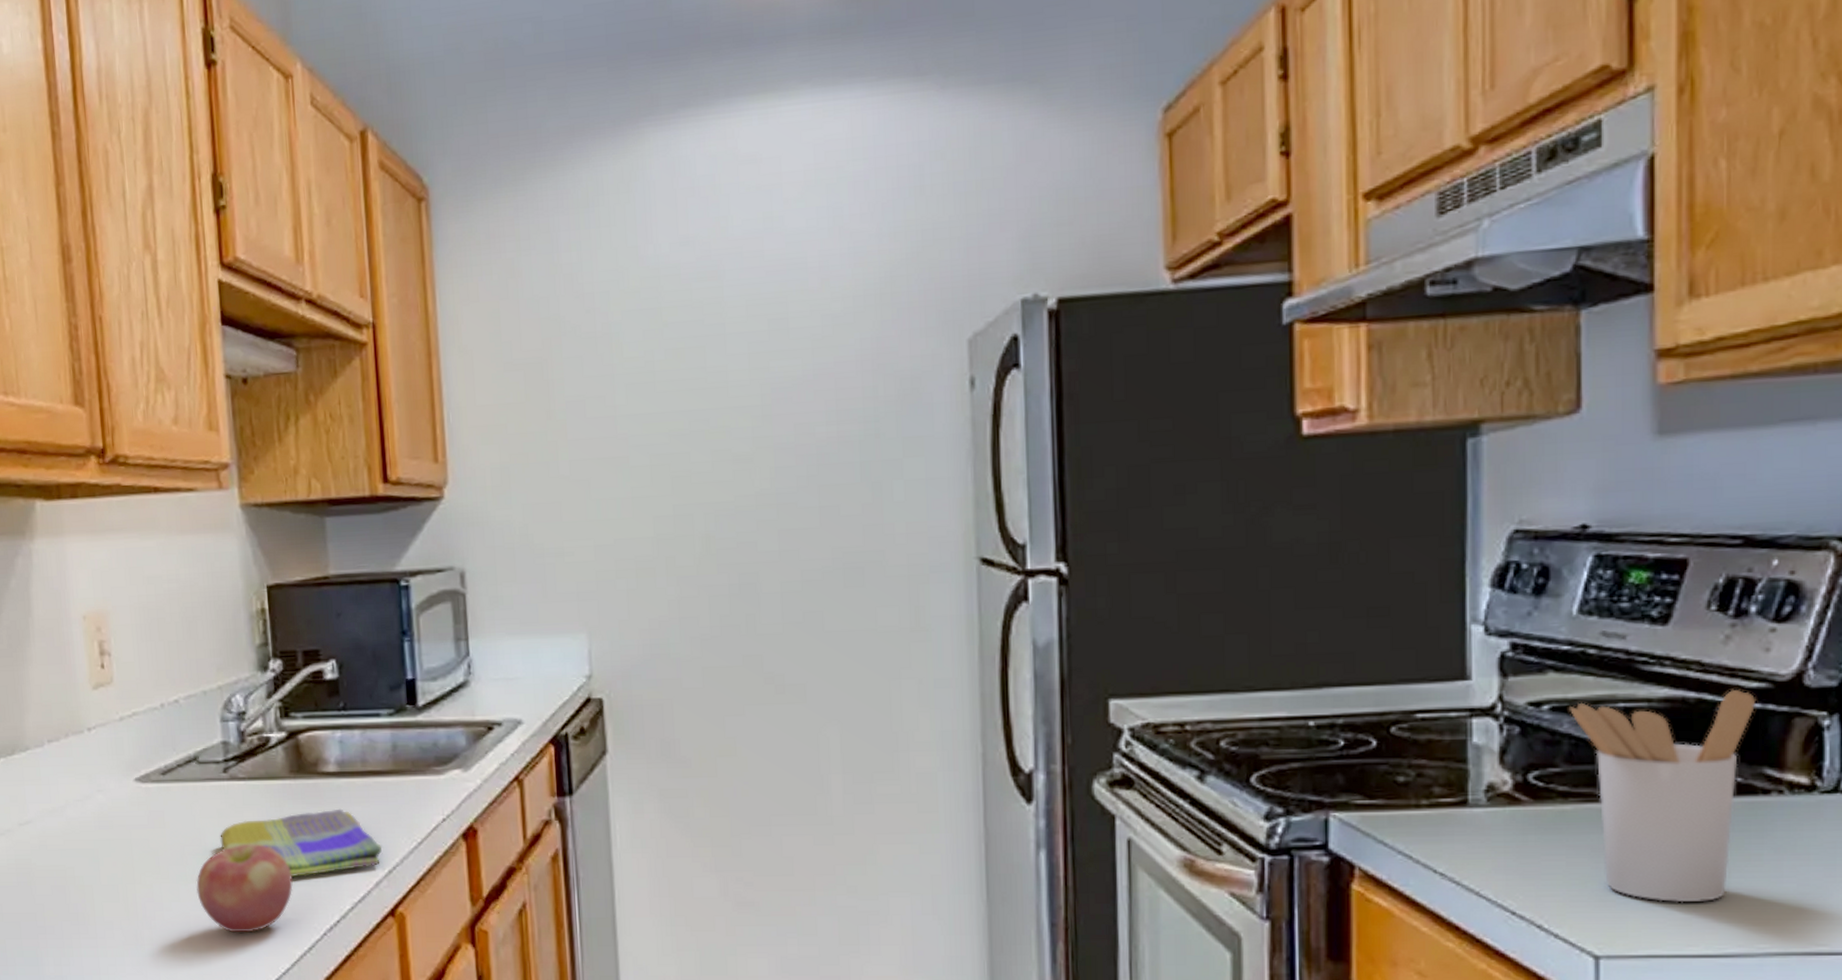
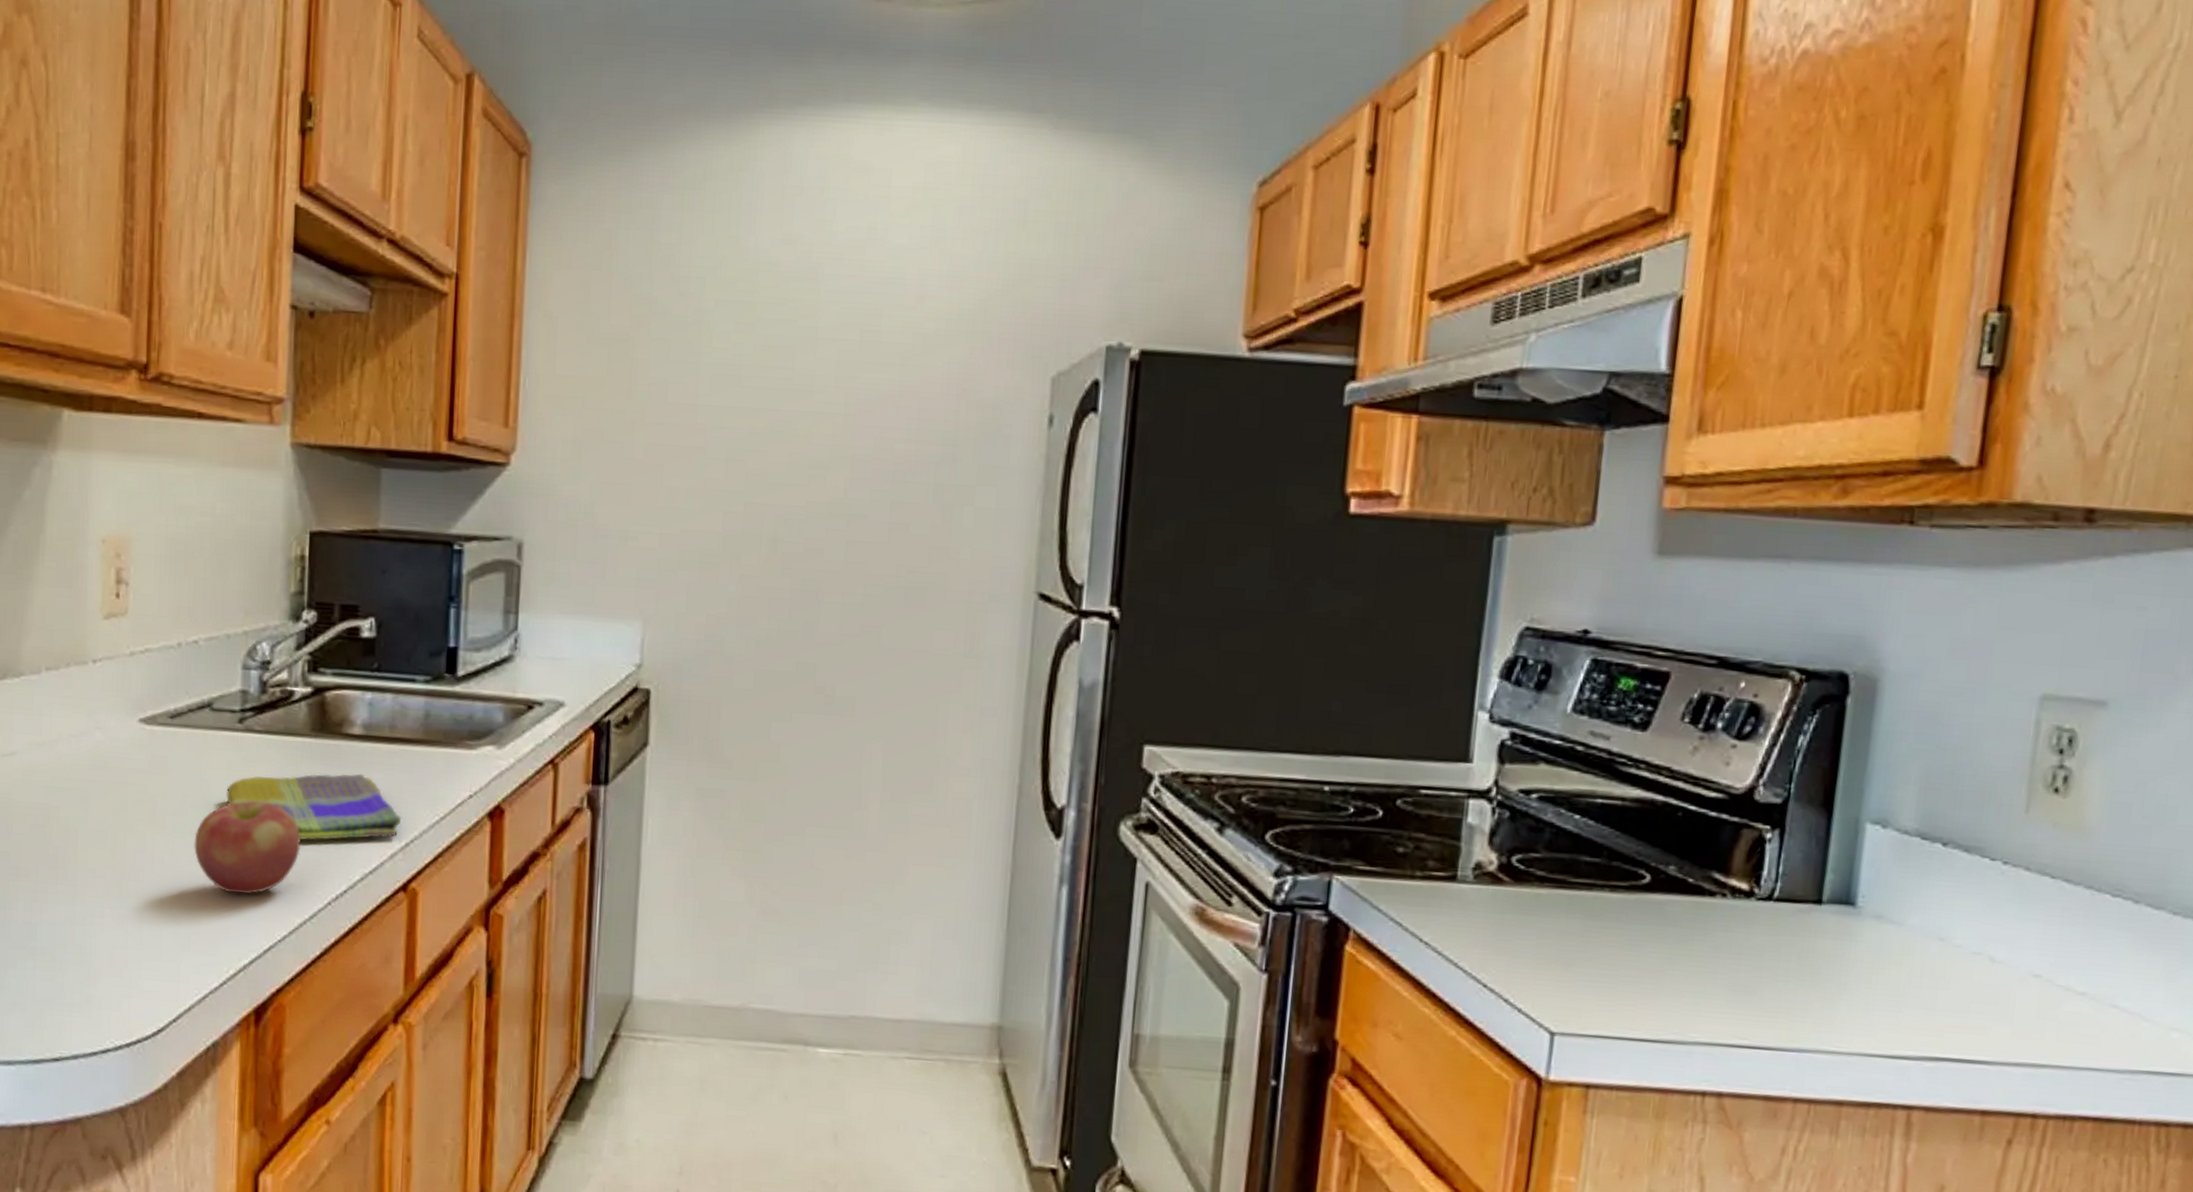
utensil holder: present [1570,689,1757,903] -> none [1554,794,1714,990]

